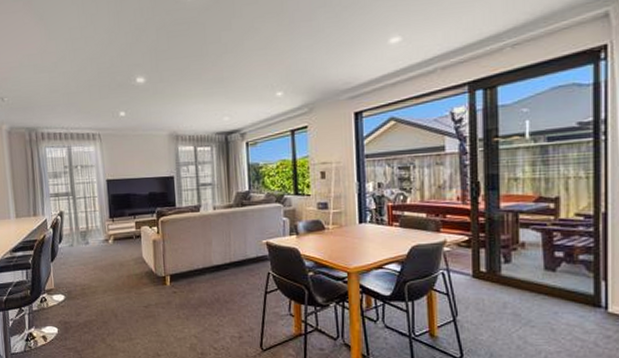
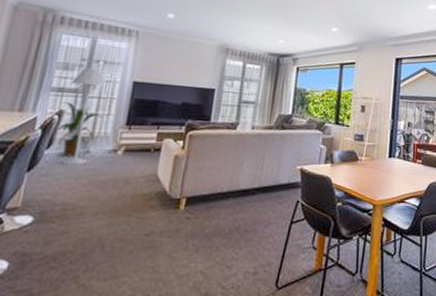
floor lamp: none [61,173,90,255] -> present [61,67,107,165]
house plant: none [61,204,91,248] -> present [55,102,103,157]

